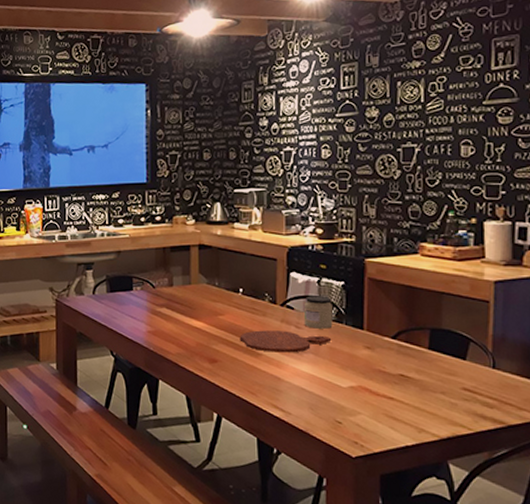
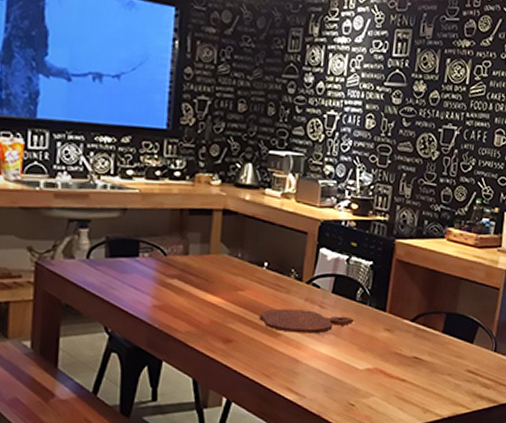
jar: present [303,296,333,329] -> none [328,274,359,310]

